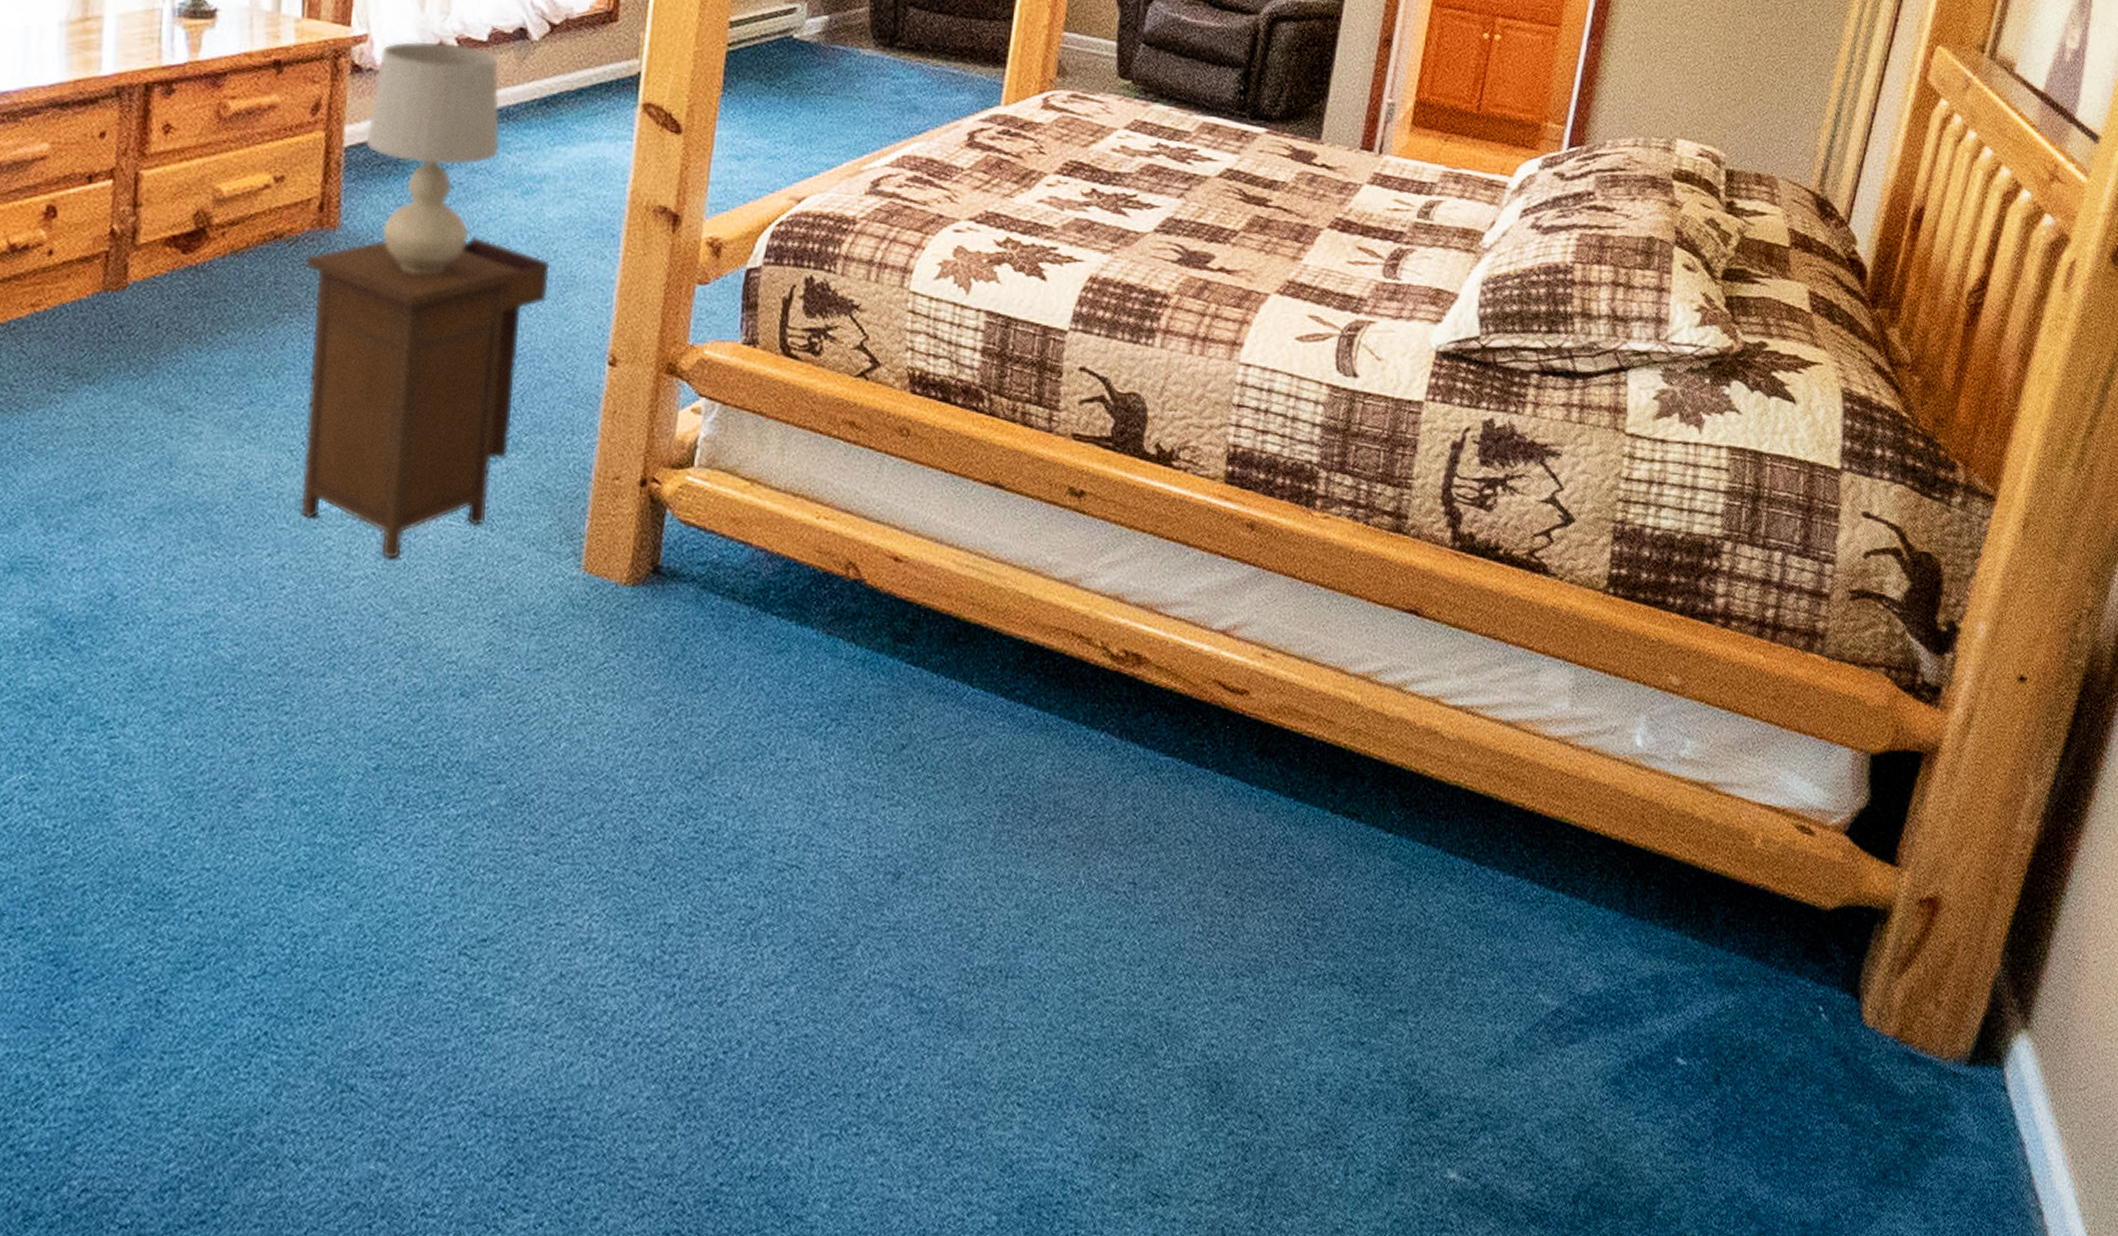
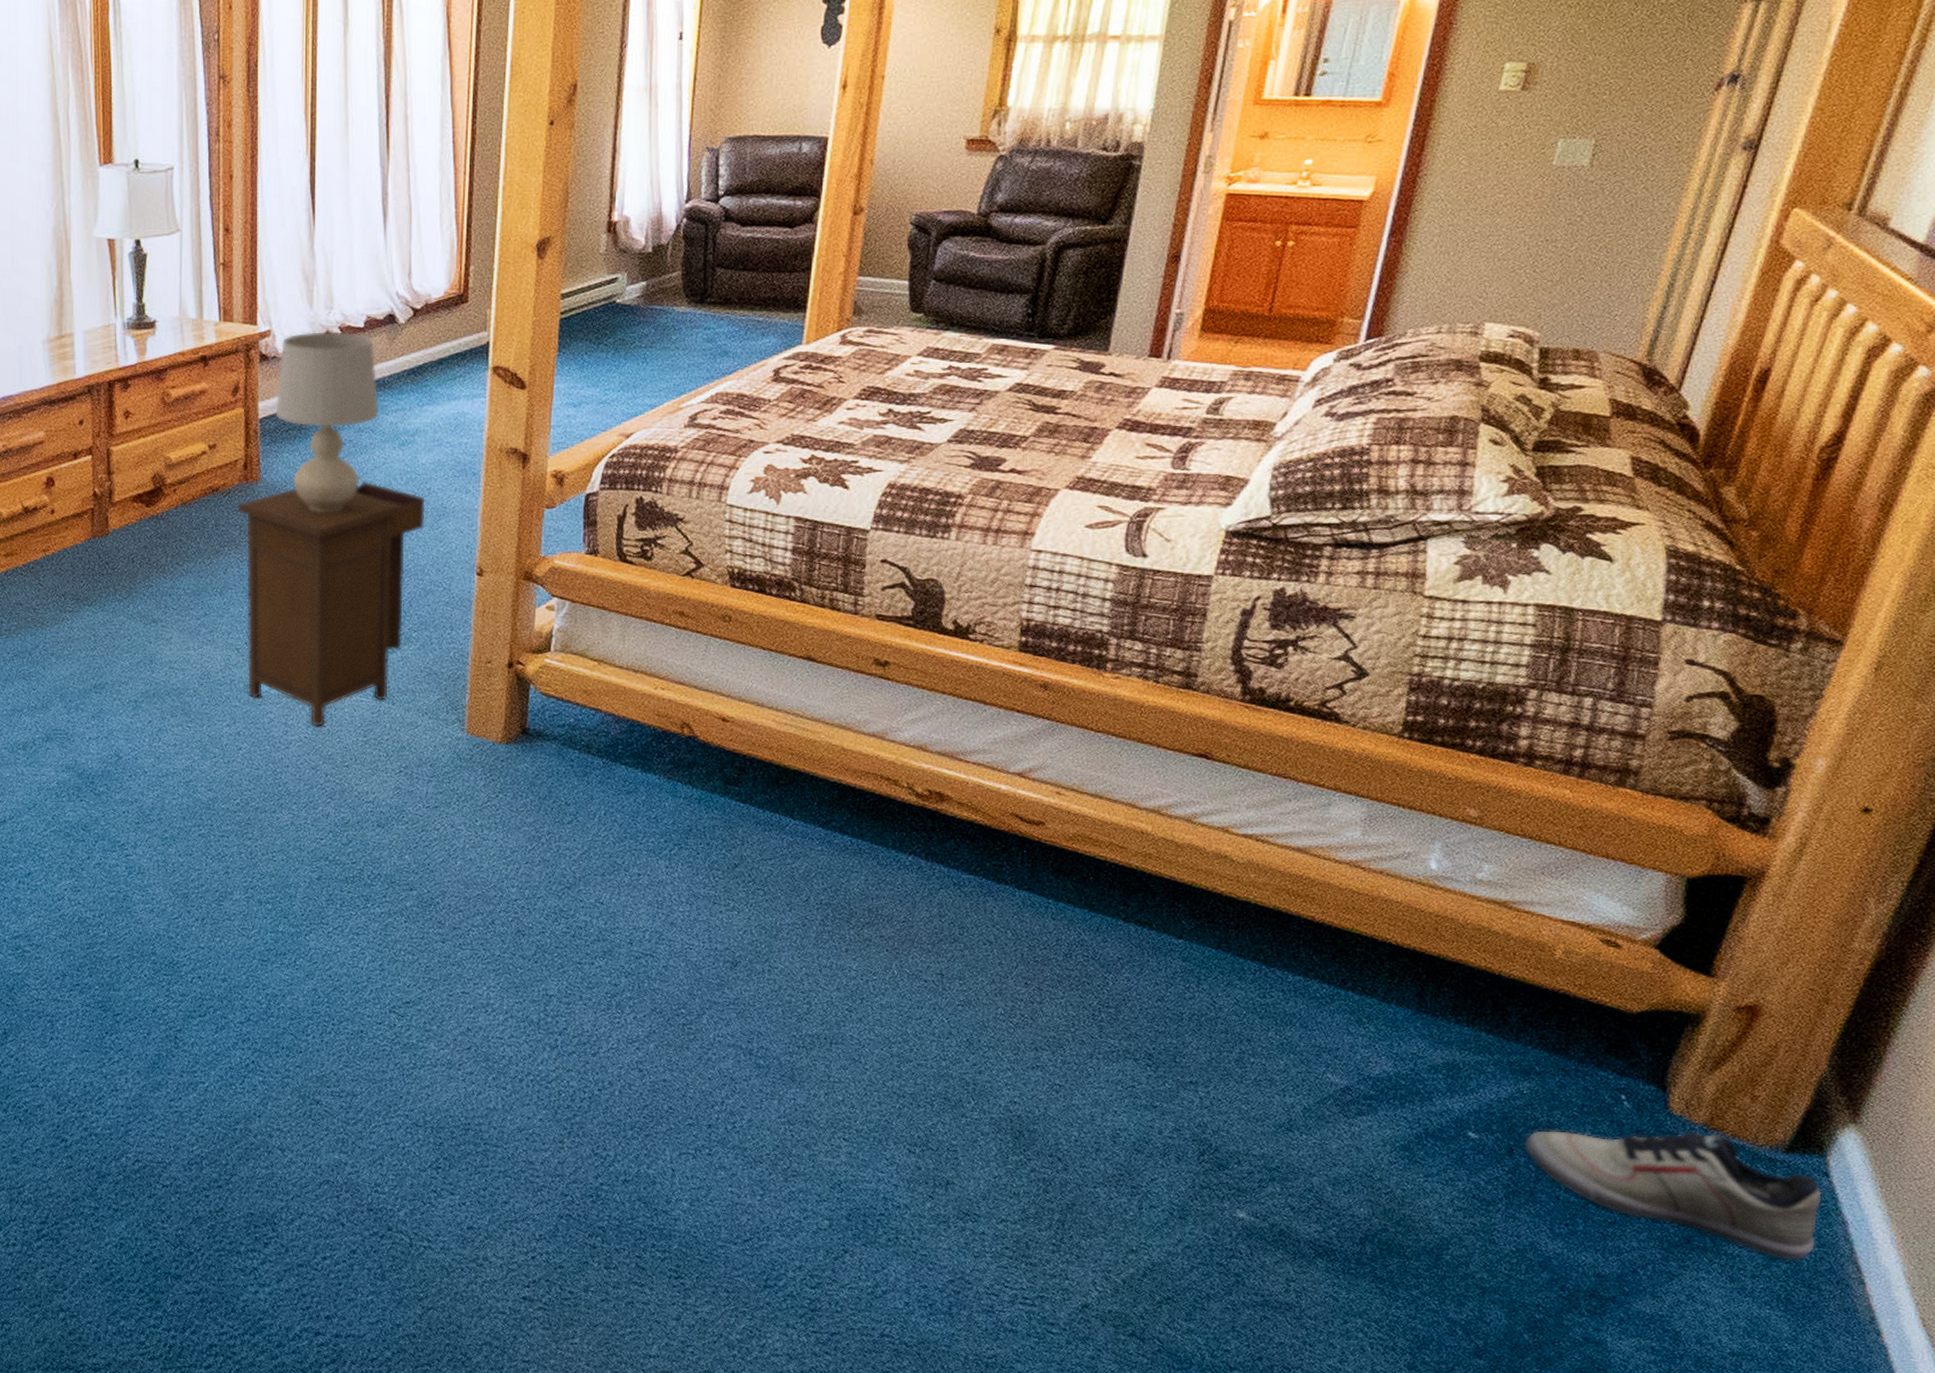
shoe: none [1730,1046,2001,1193] -> present [1523,1130,1822,1262]

